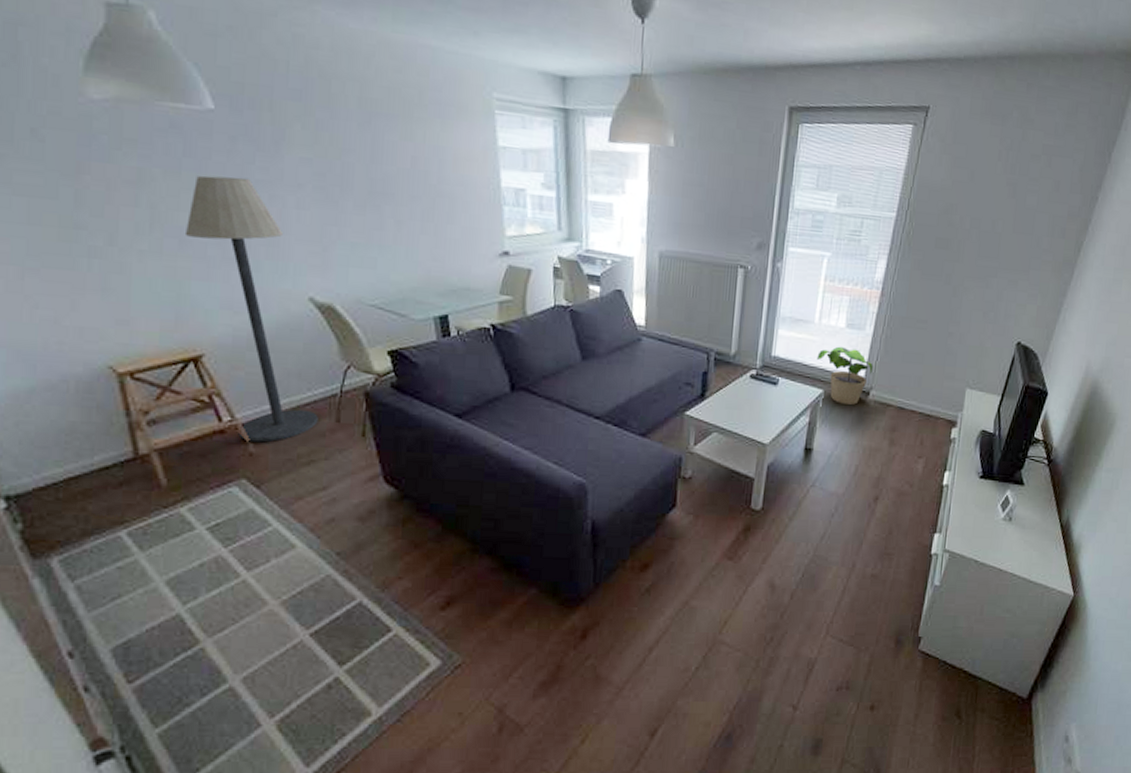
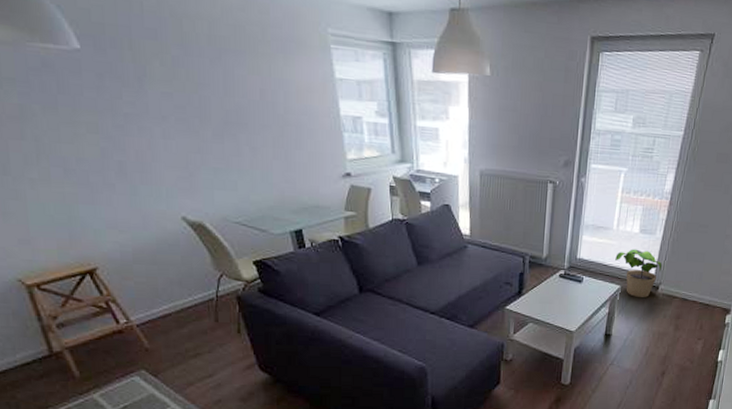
floor lamp: present [184,175,318,443] -> none [67,110,200,340]

